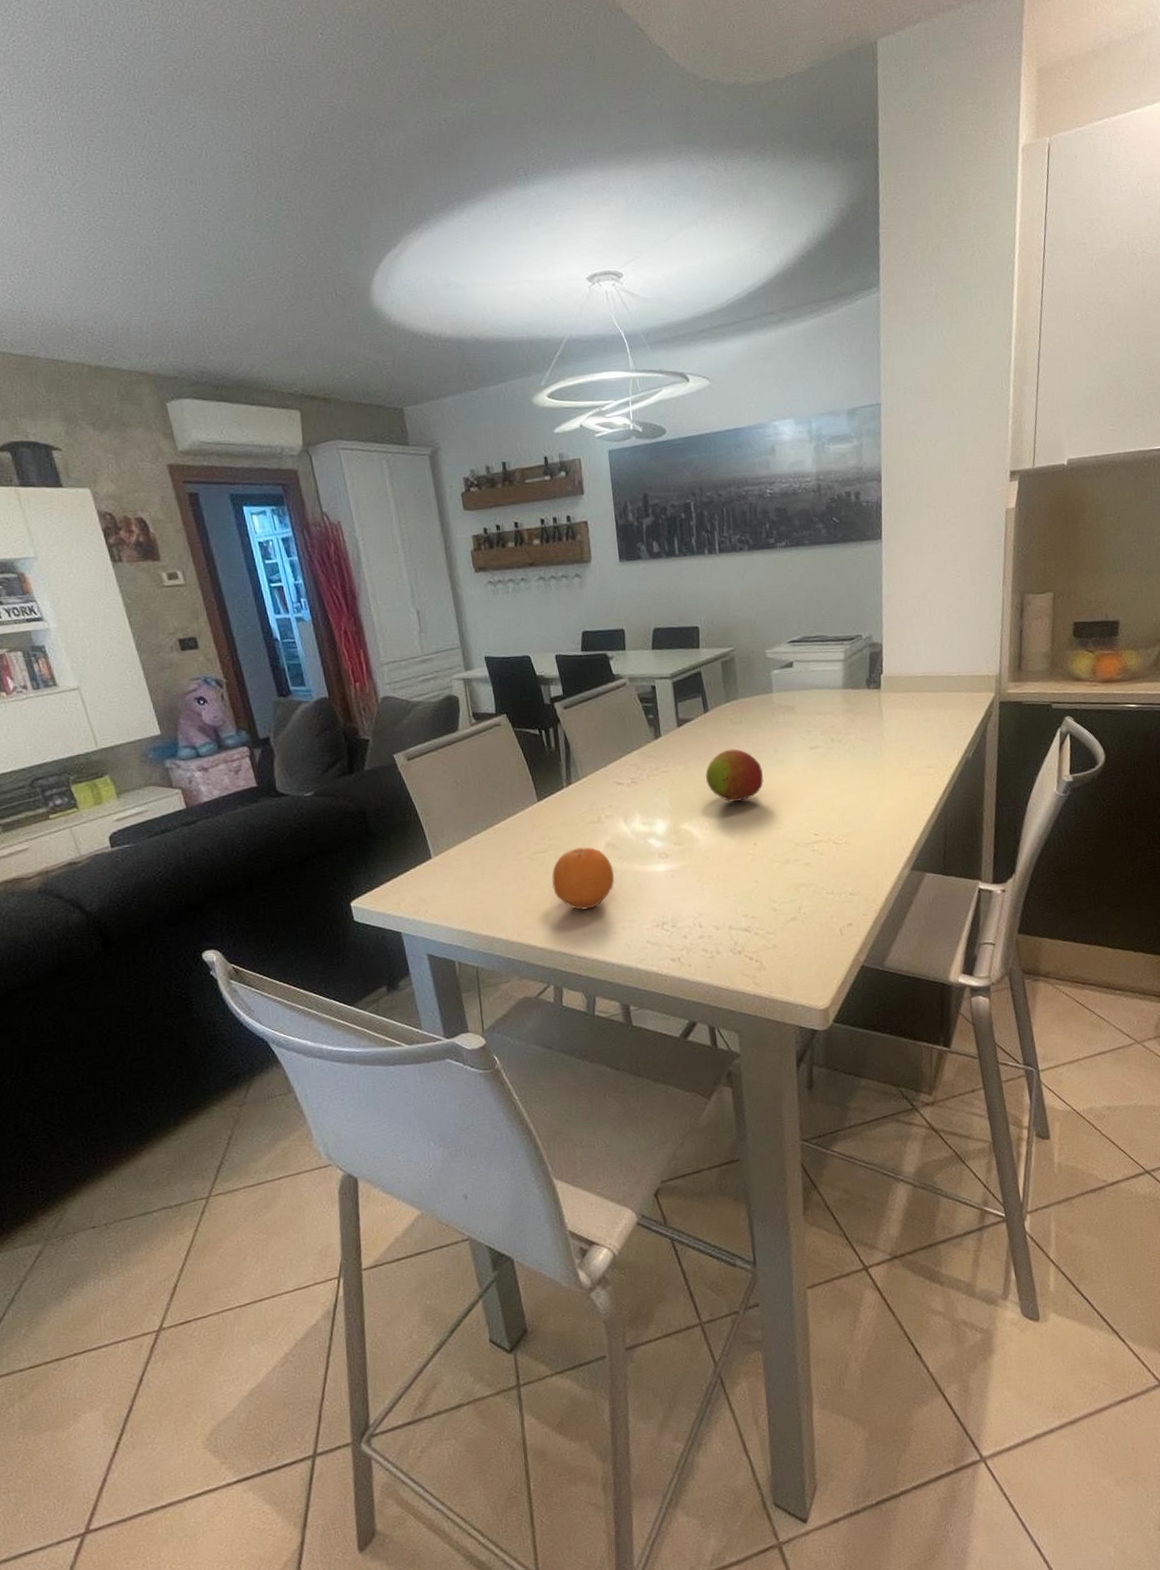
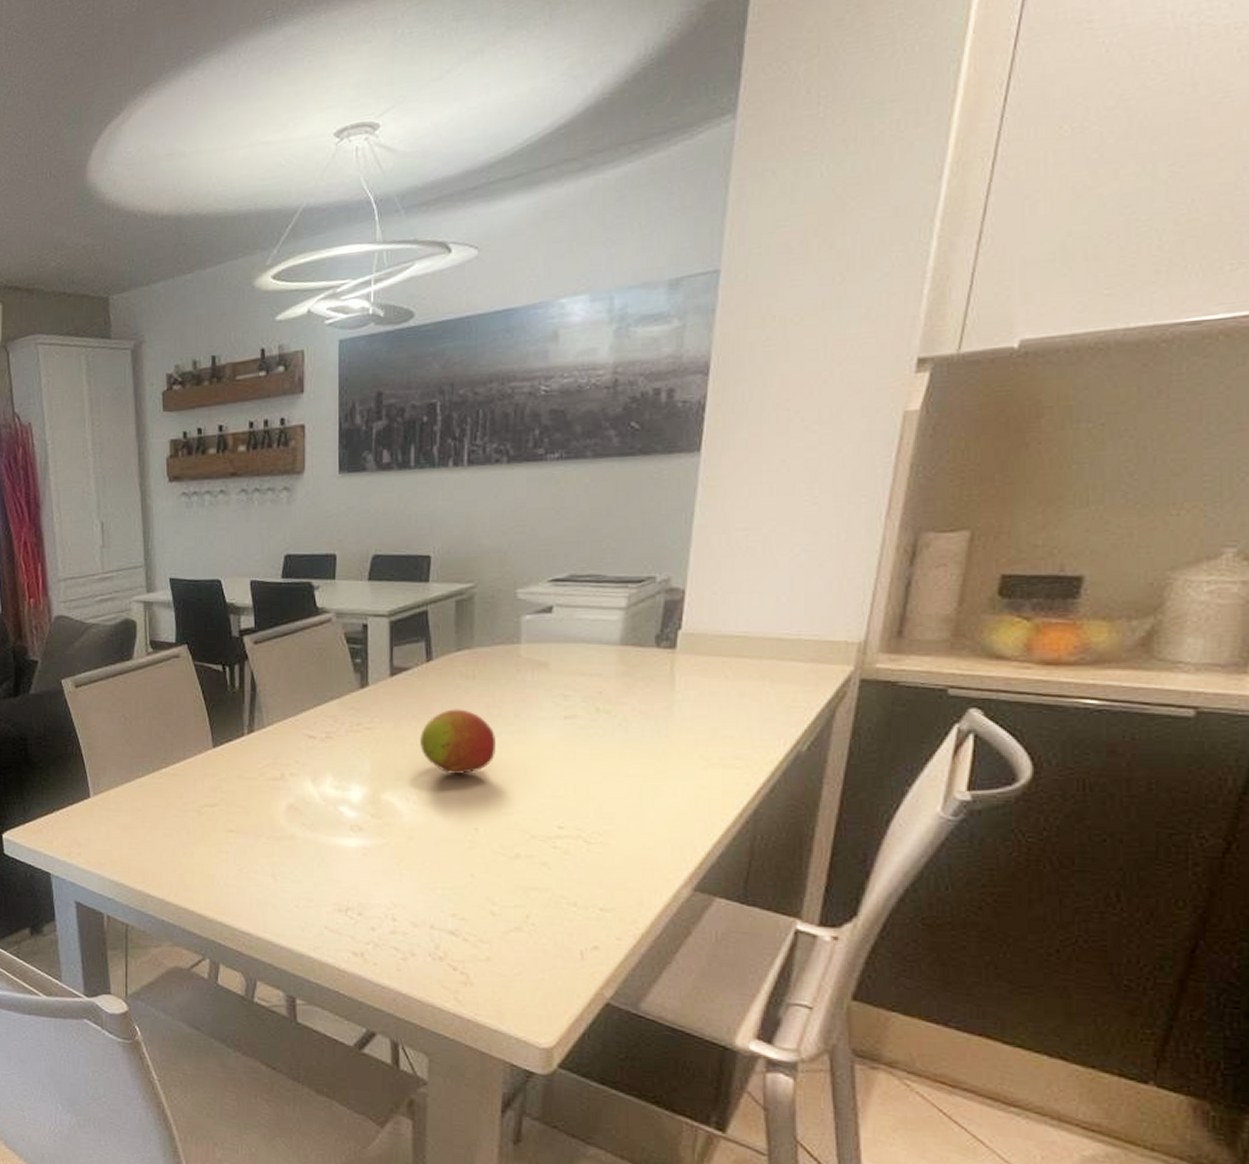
fruit: present [551,846,614,910] -> none [219,806,293,879]

